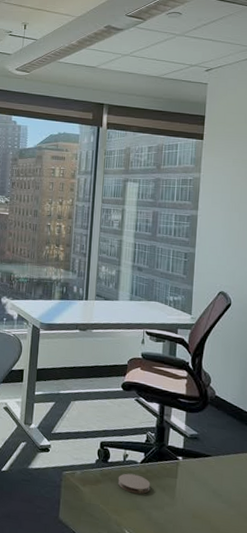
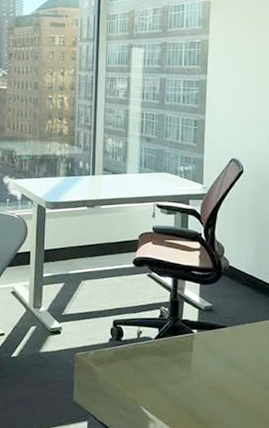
coaster: present [117,473,151,494] -> none [132,350,166,370]

